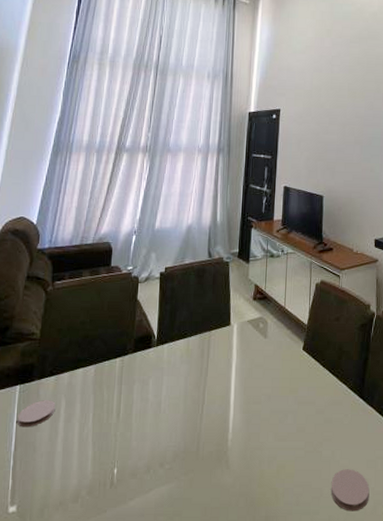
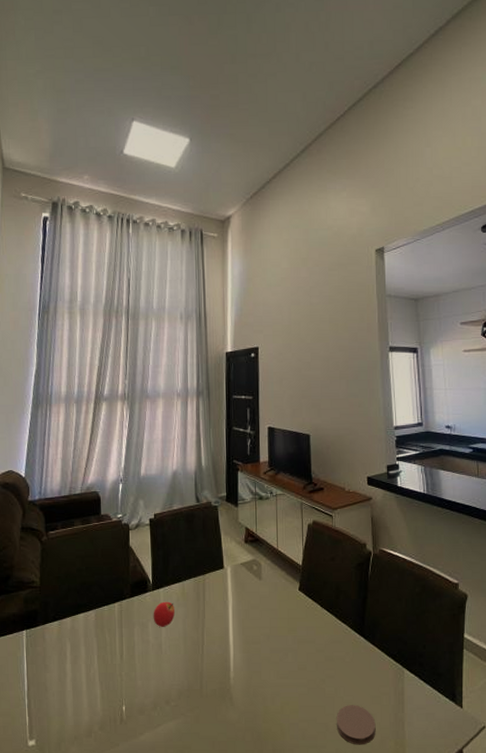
coaster: present [17,400,56,427] -> none [27,644,62,669]
fruit: none [154,358,178,385] -> present [153,601,176,627]

